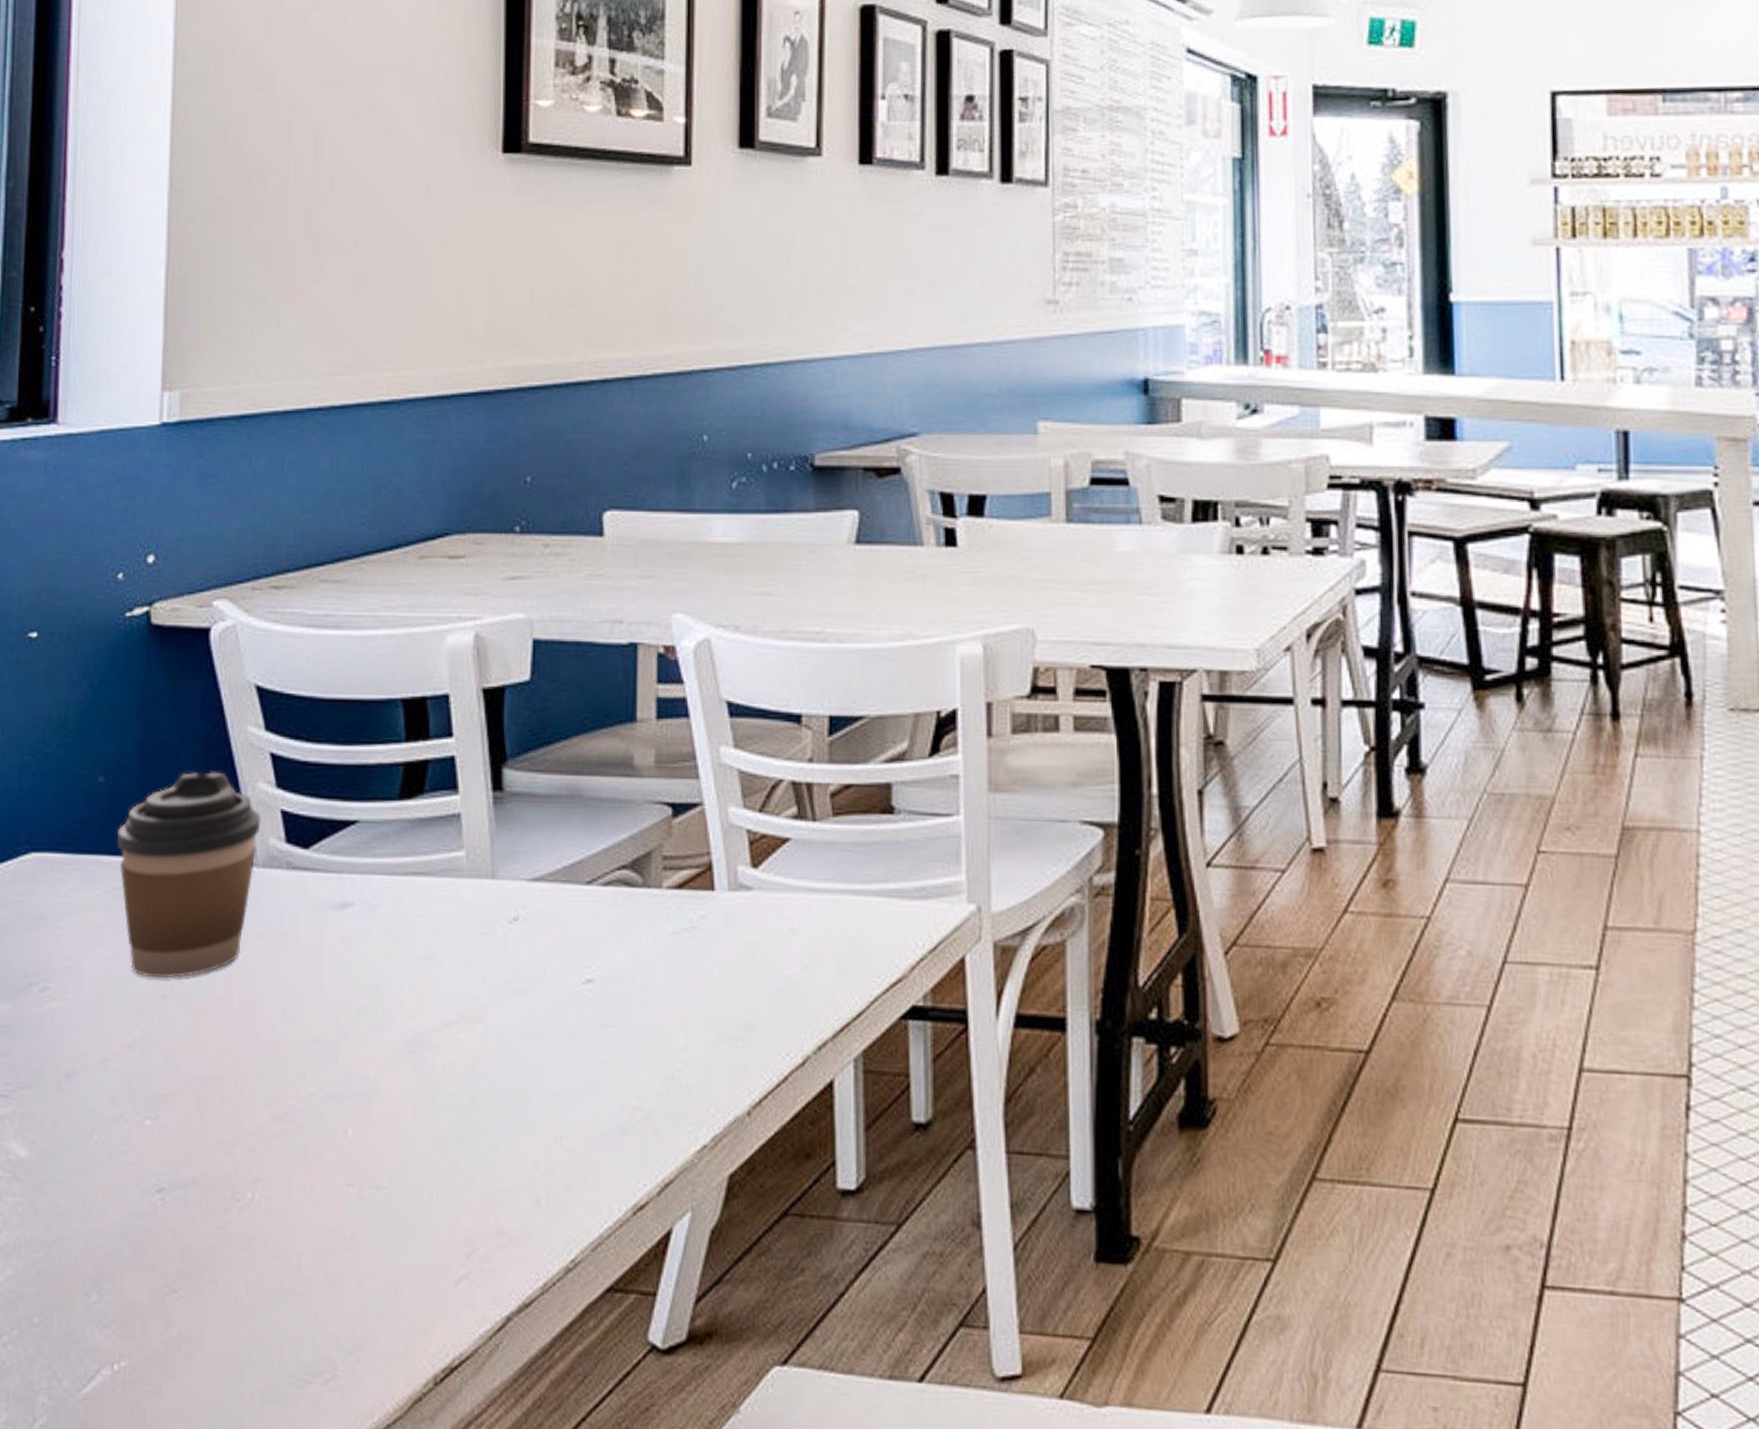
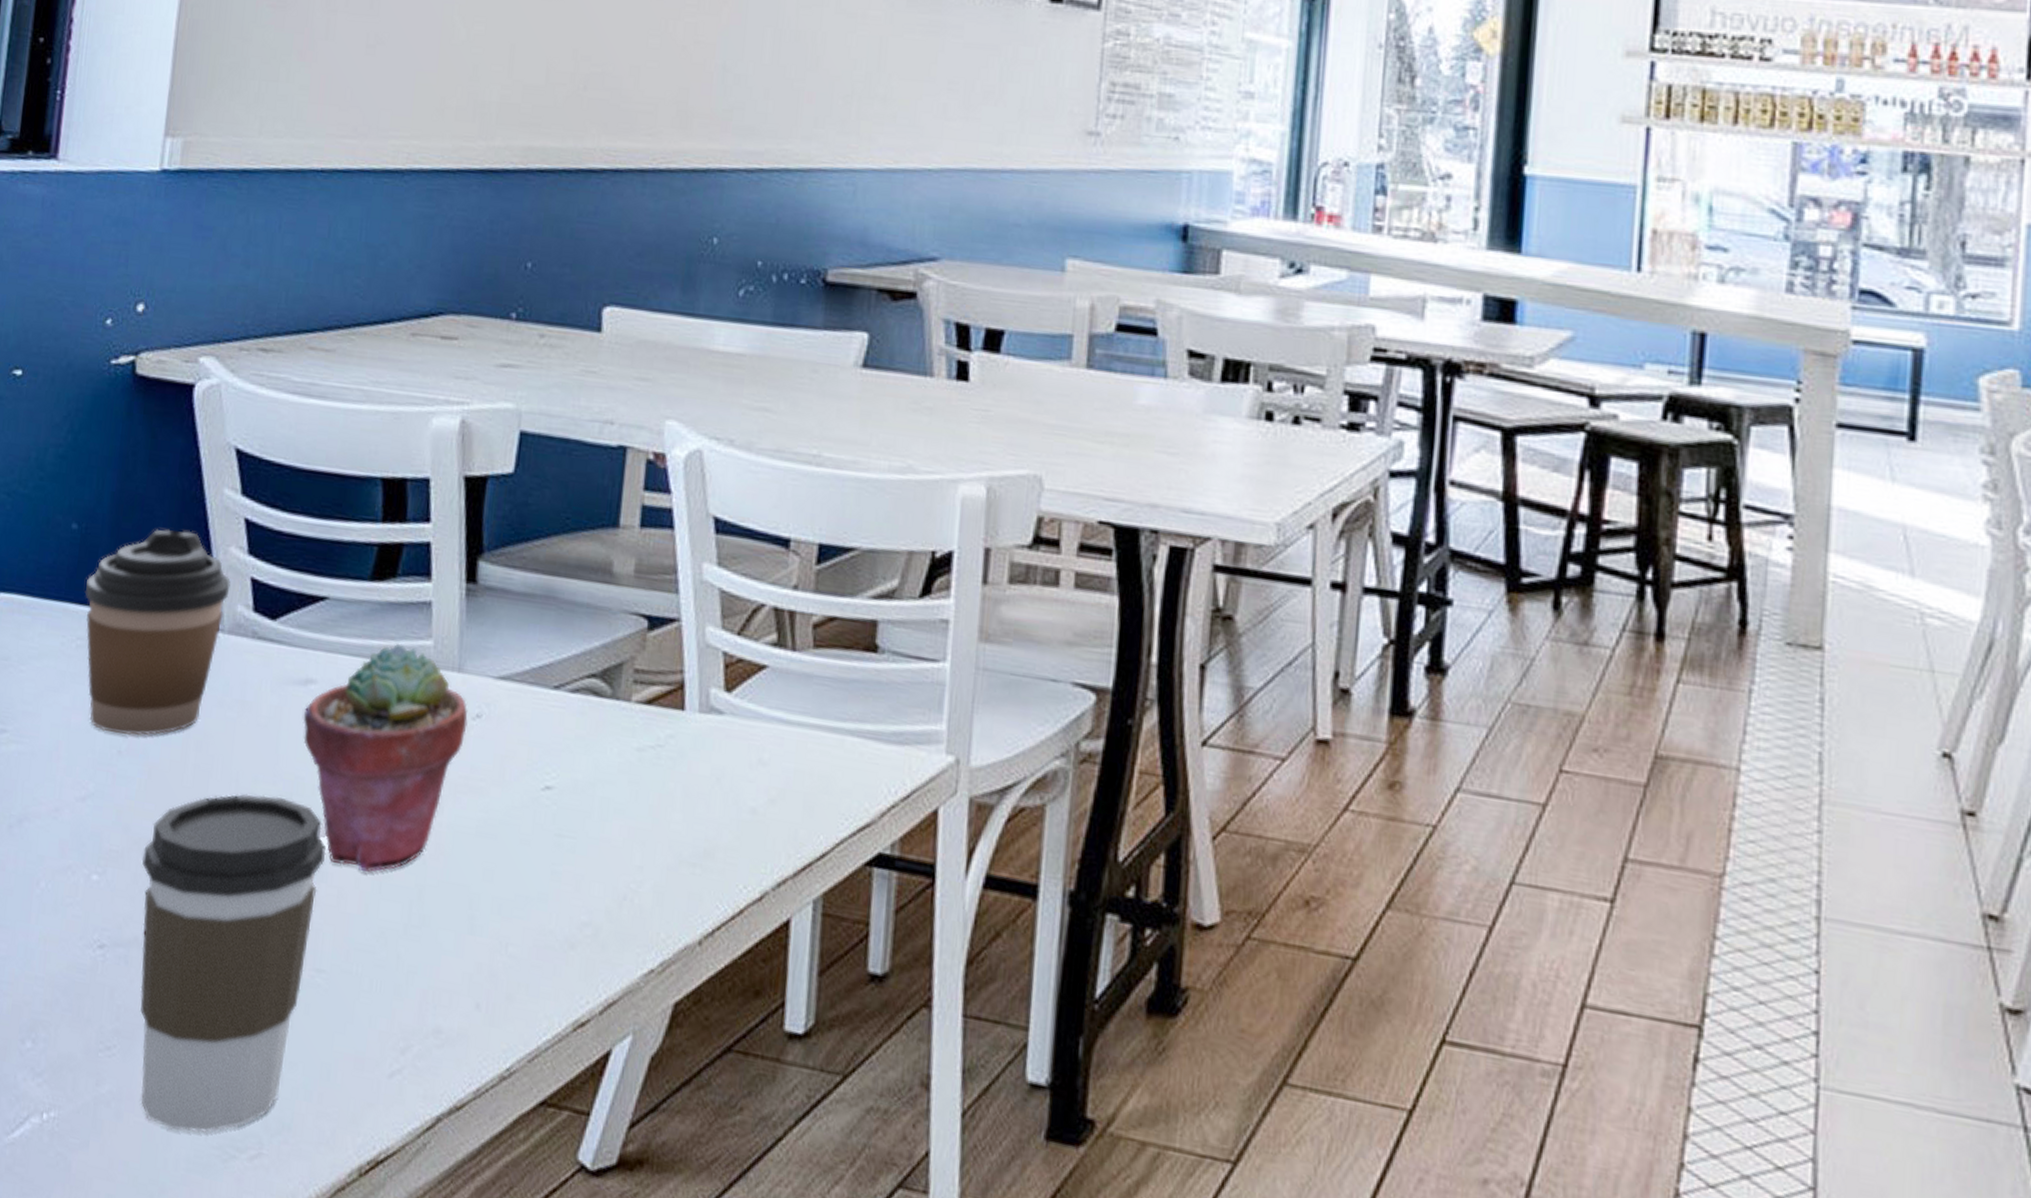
coffee cup: none [194,1021,377,1364] -> present [140,794,327,1133]
potted succulent: none [343,857,505,1084] -> present [303,643,468,872]

